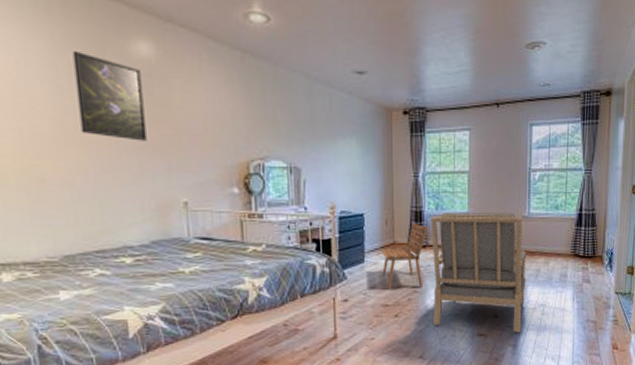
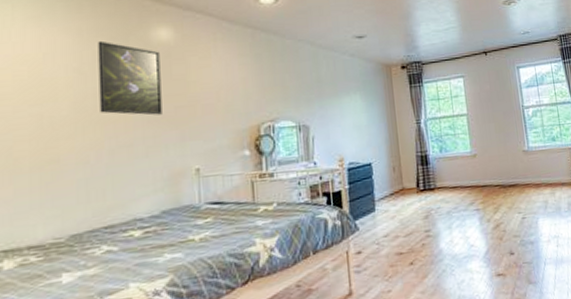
bench: present [380,223,427,288] -> none [390,167,435,235]
armchair: present [430,212,527,333] -> none [435,148,539,270]

